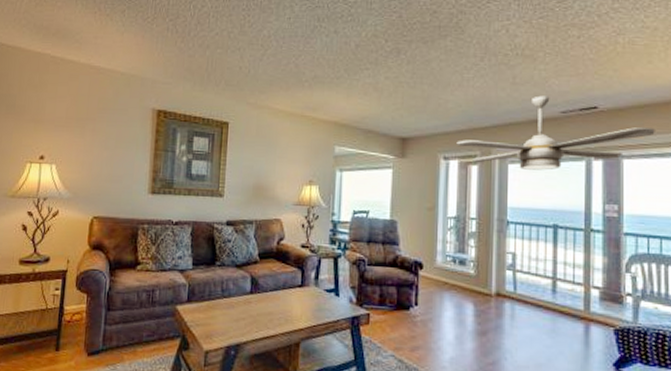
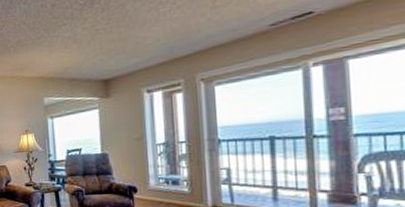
ceiling fan: present [456,95,655,170] -> none [158,11,388,91]

